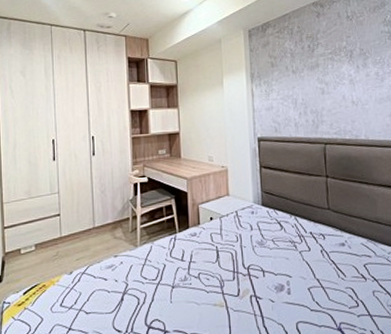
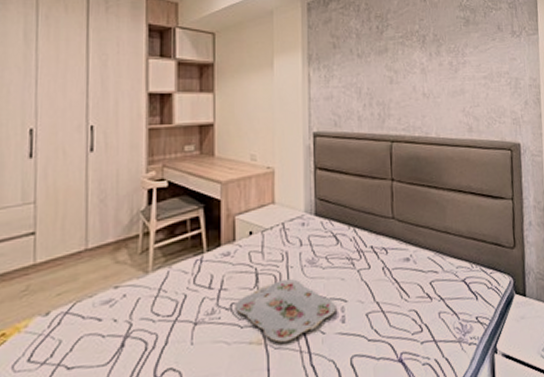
serving tray: none [202,256,283,306] -> present [236,279,336,343]

